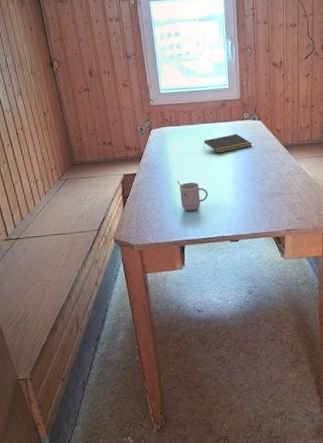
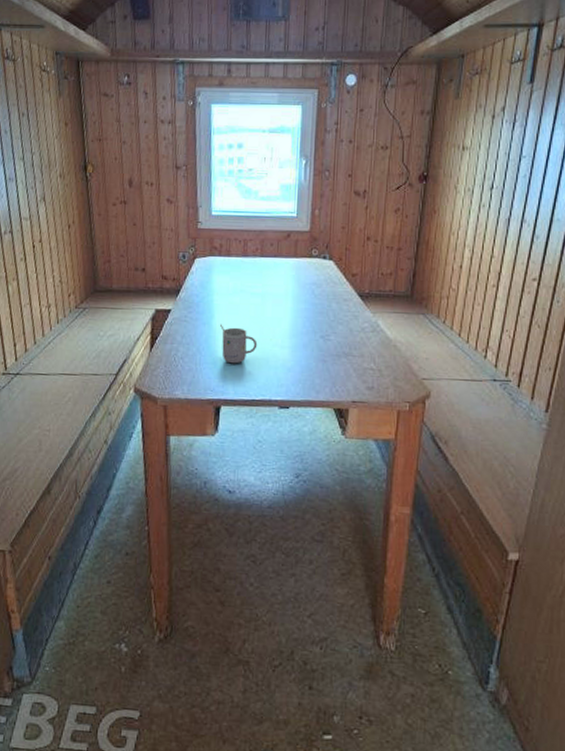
notepad: present [203,134,252,153] -> none [258,273,319,296]

